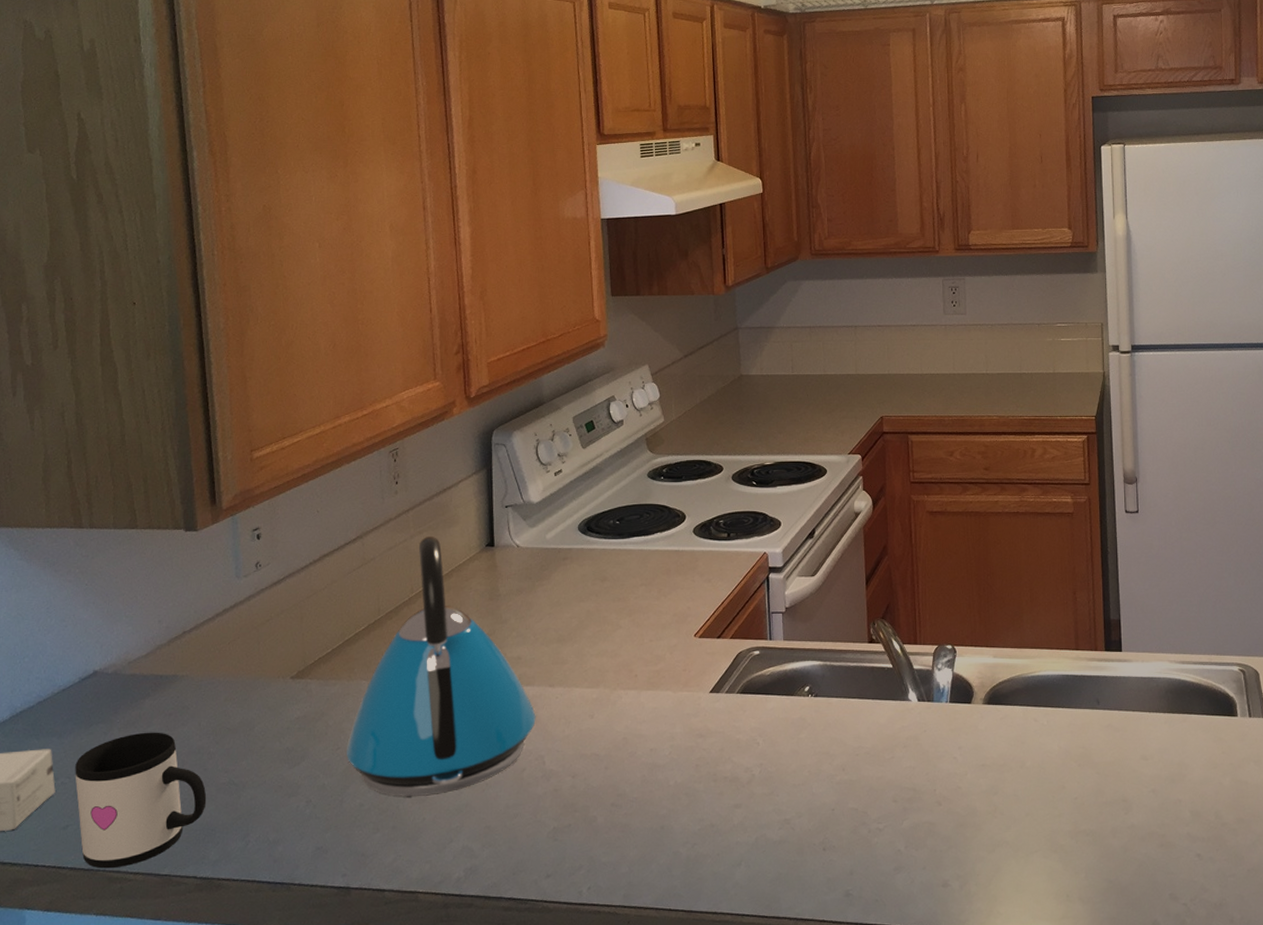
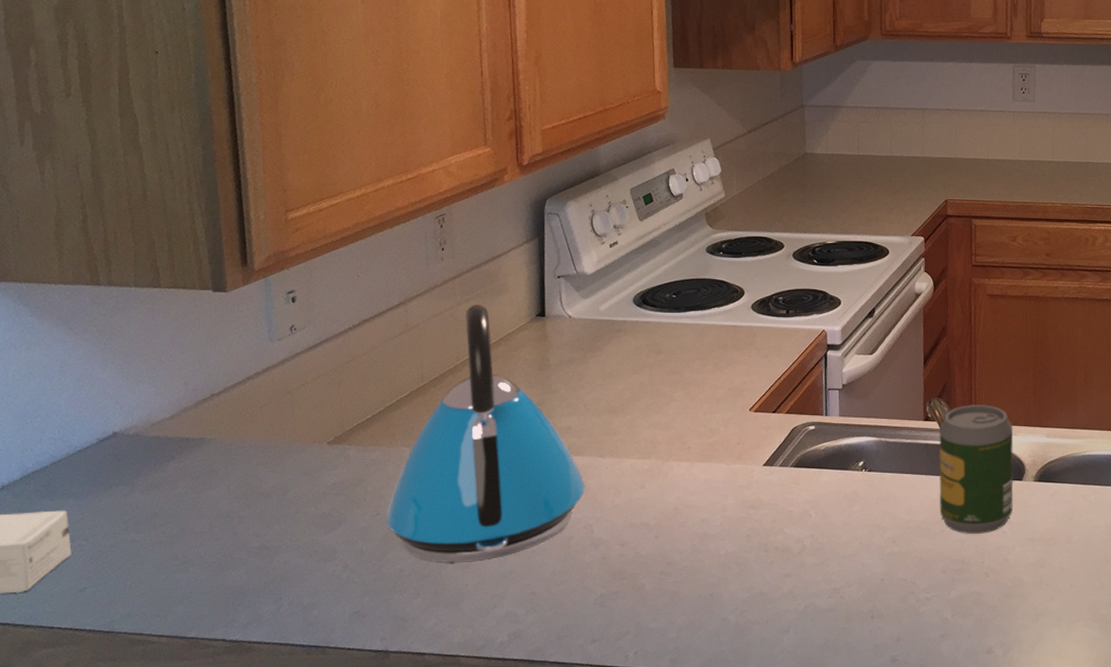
mug: present [75,732,207,869] -> none [93,495,237,631]
soda can: none [883,625,963,761] -> present [938,405,1014,535]

